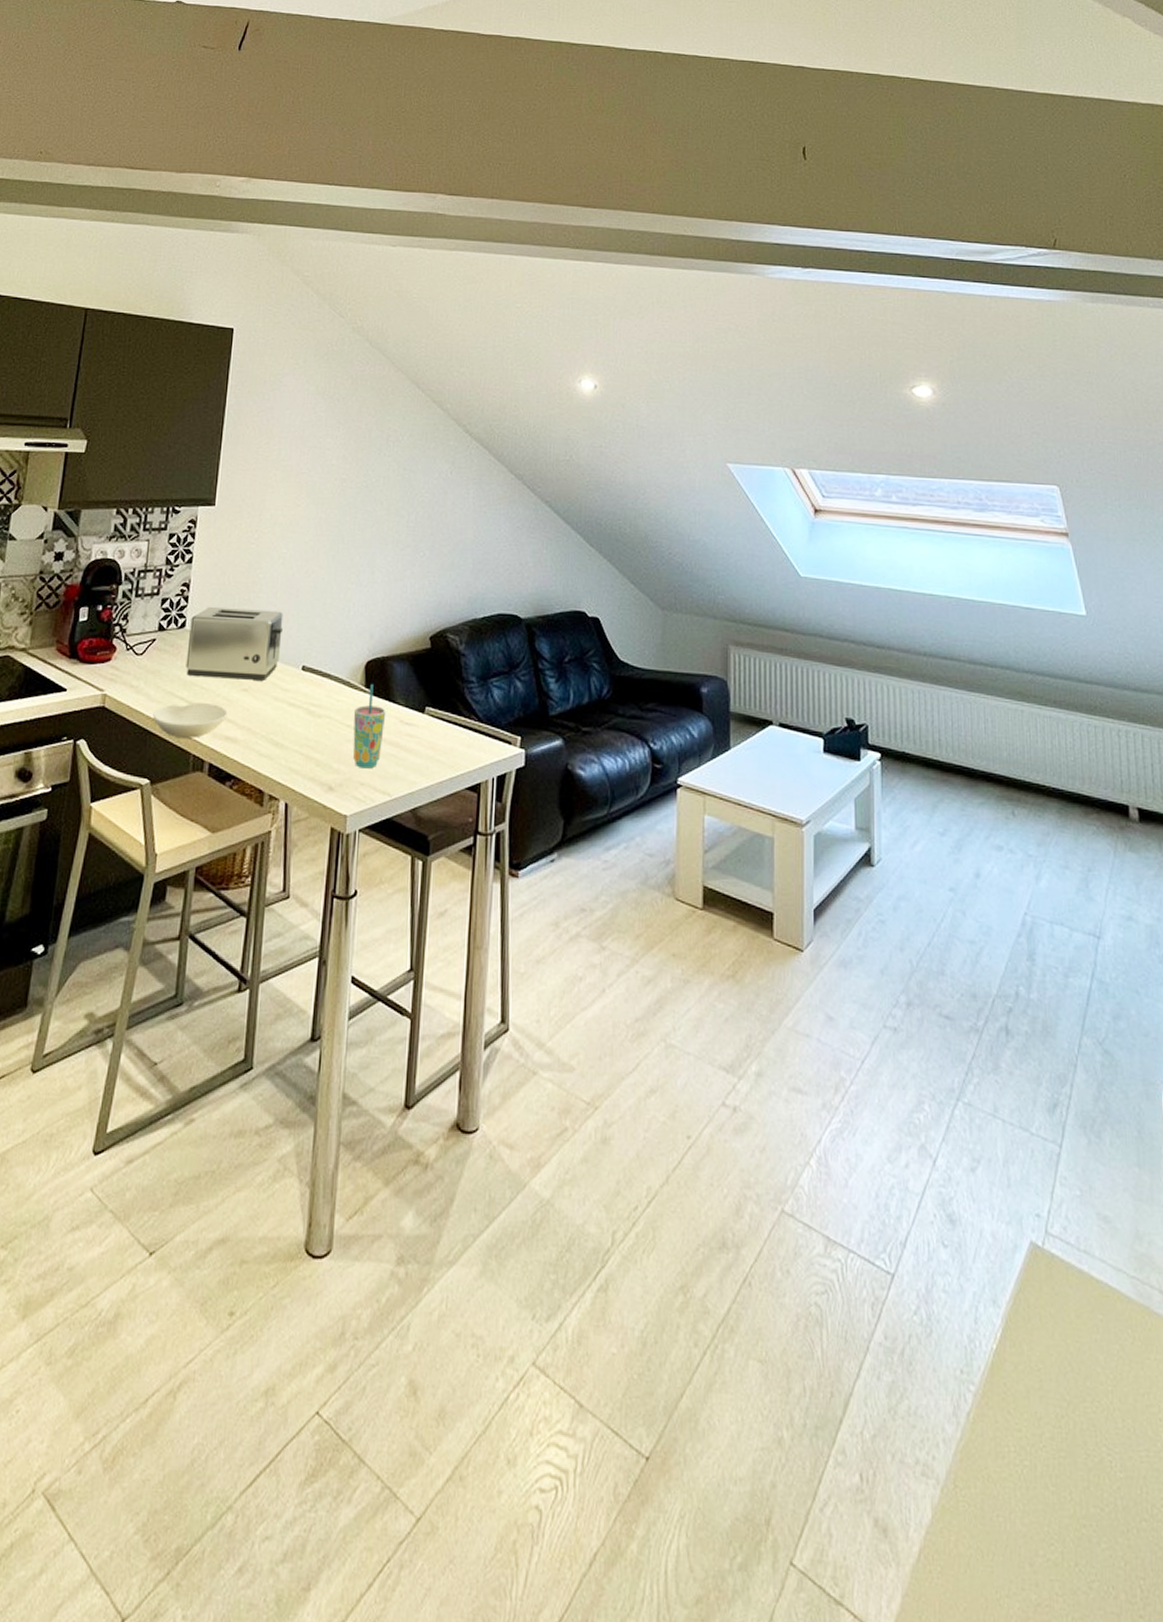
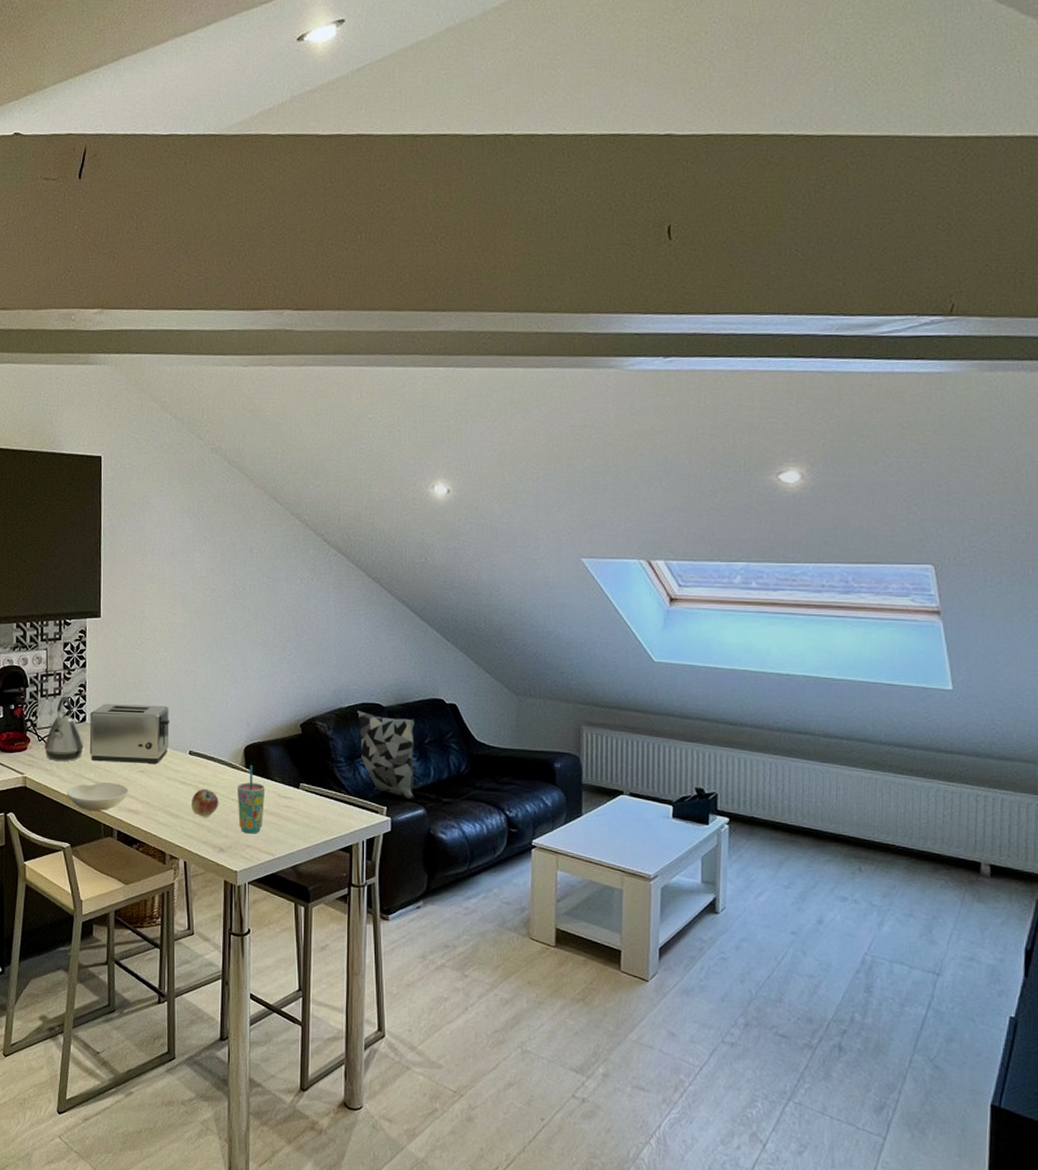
kettle: none [132,598,180,676] -> present [44,697,83,762]
fruit: none [299,712,332,748] -> present [190,789,219,817]
pillow: none [490,619,554,729] -> present [355,708,415,800]

